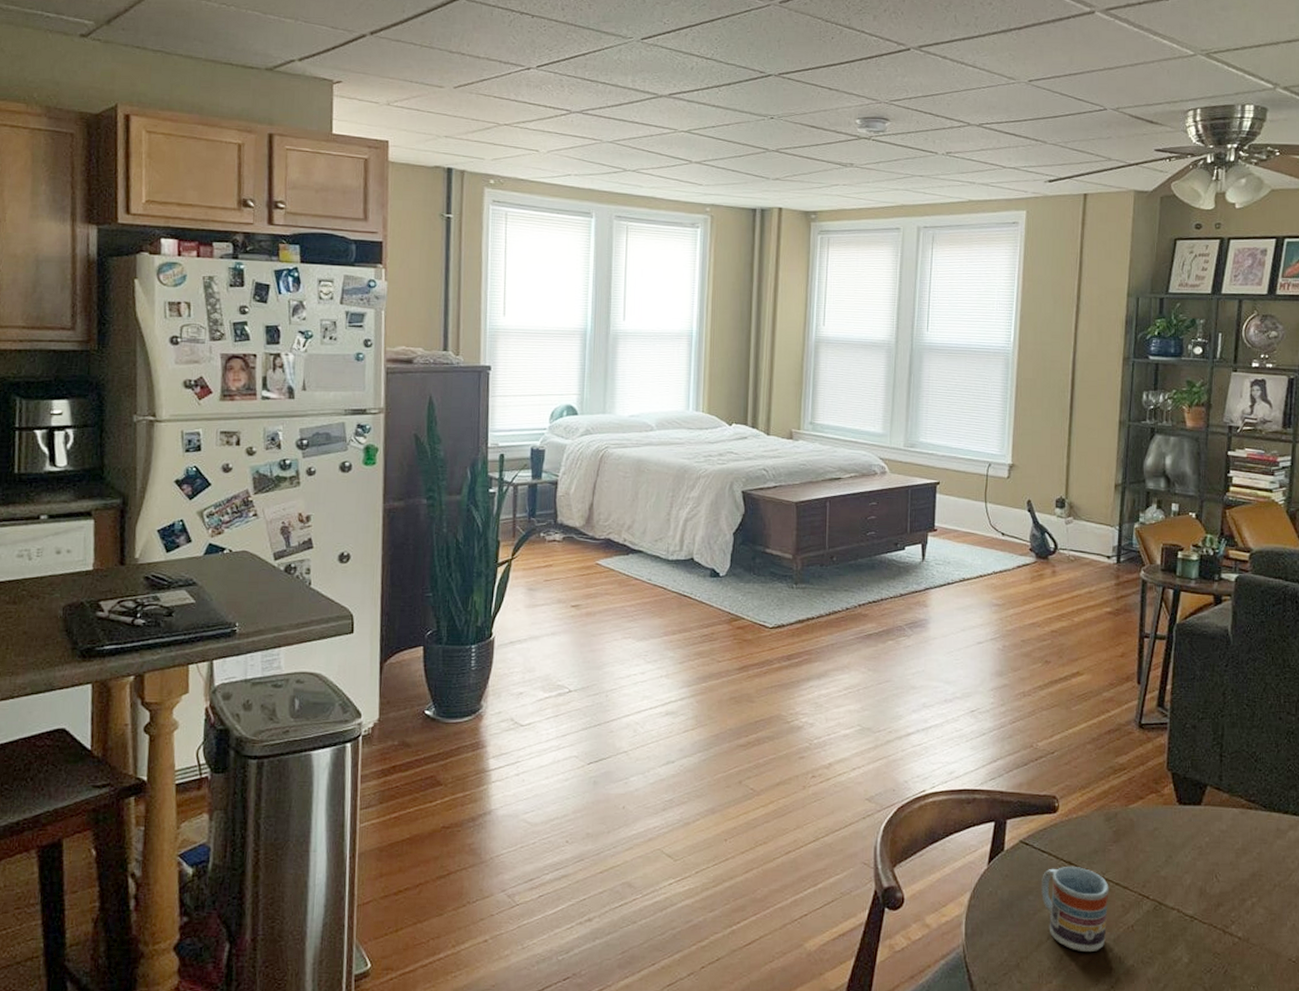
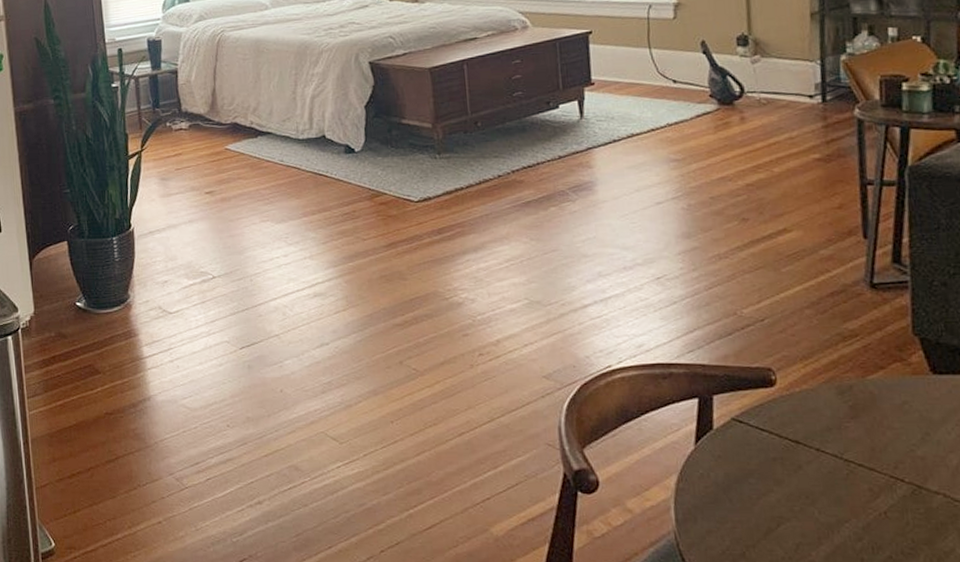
cup: present [1042,866,1109,953] -> none [763,445,852,542]

